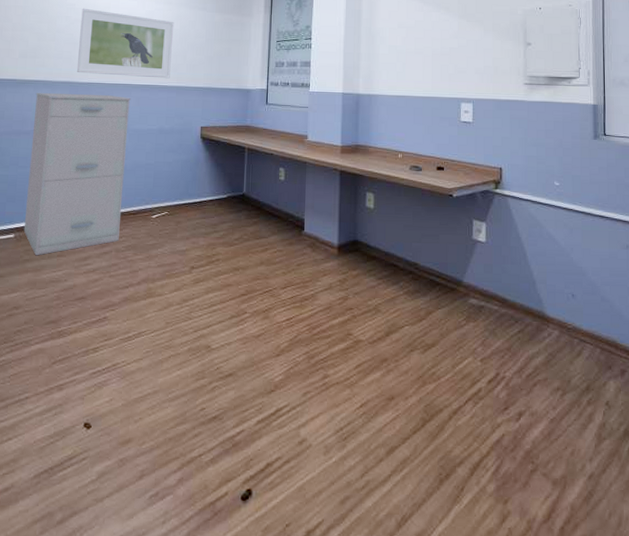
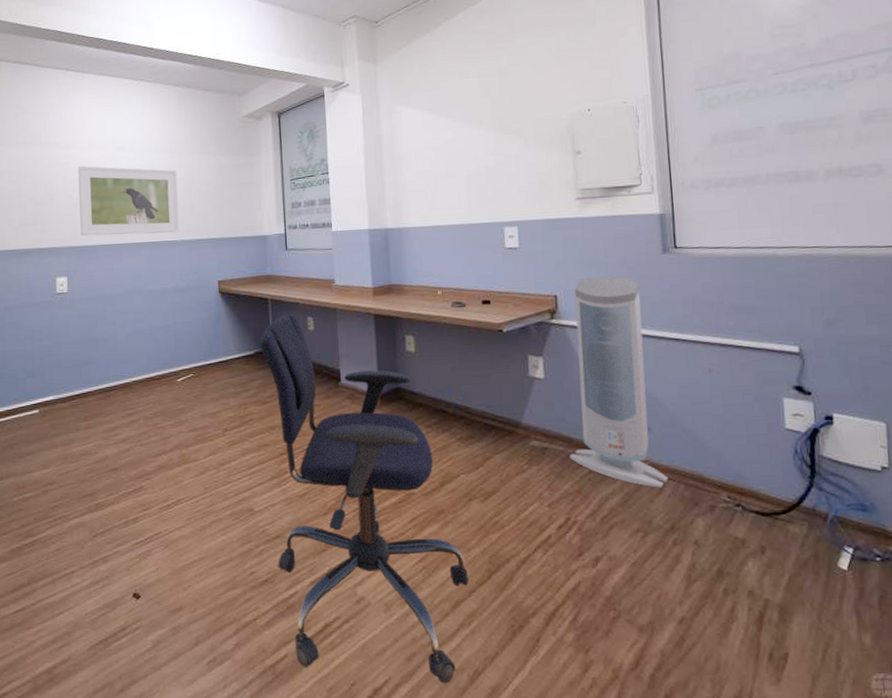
filing cabinet: present [23,93,131,256] -> none [41,256,146,430]
office chair: none [228,163,404,528] -> present [259,314,469,684]
air purifier: none [503,154,587,350] -> present [570,275,669,488]

